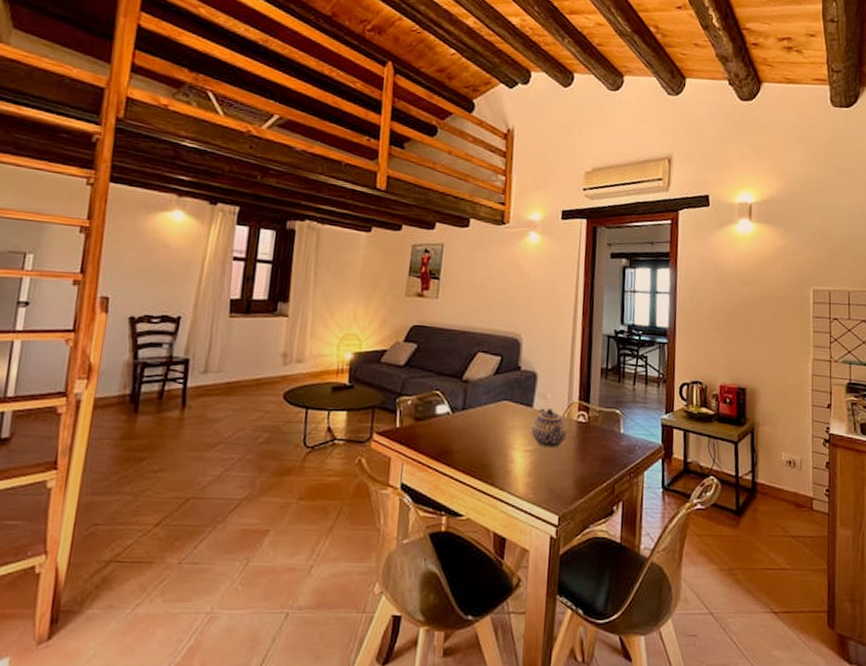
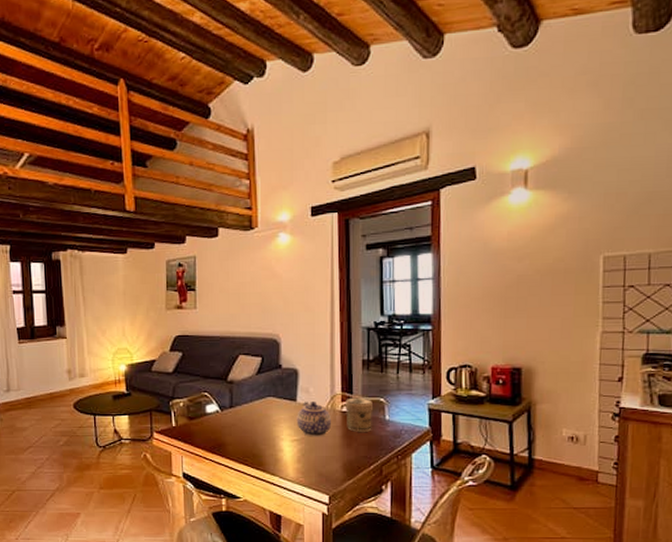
jar: none [582,407,610,447] -> present [346,397,374,433]

